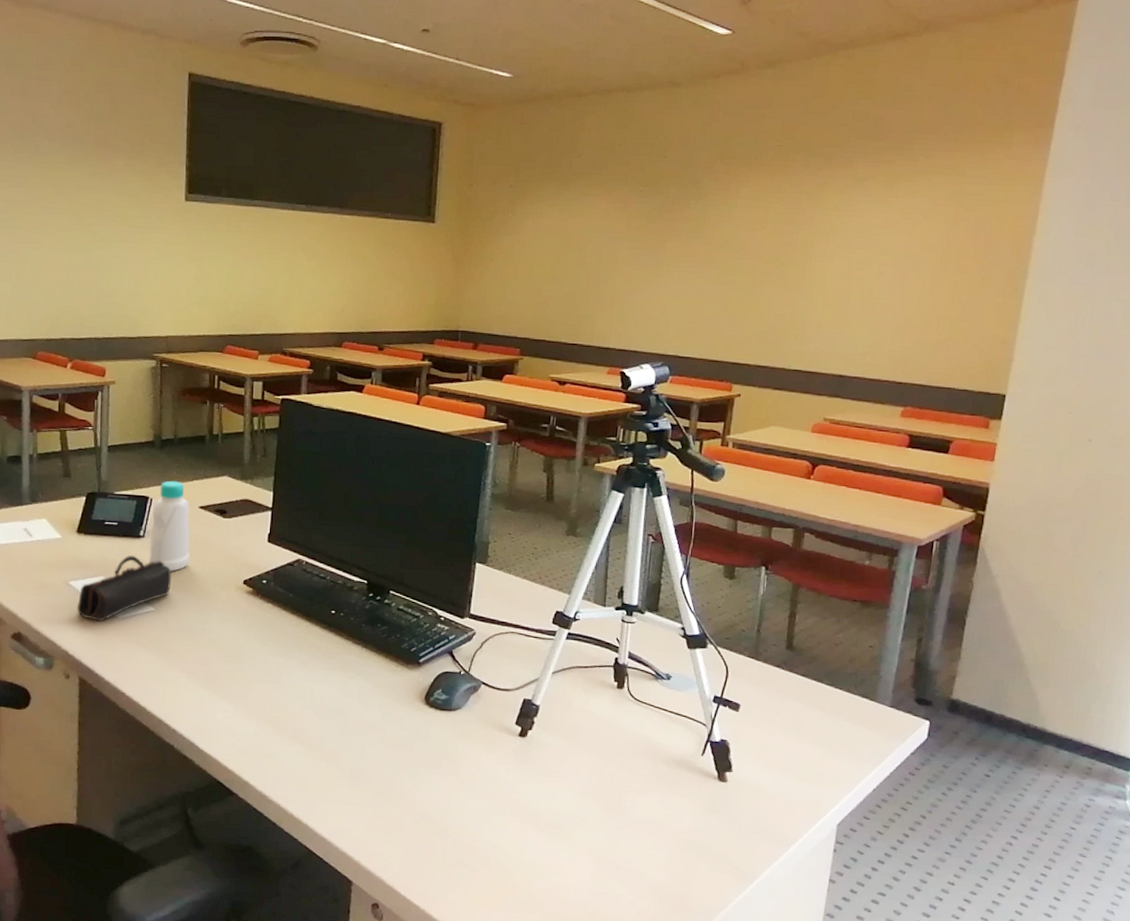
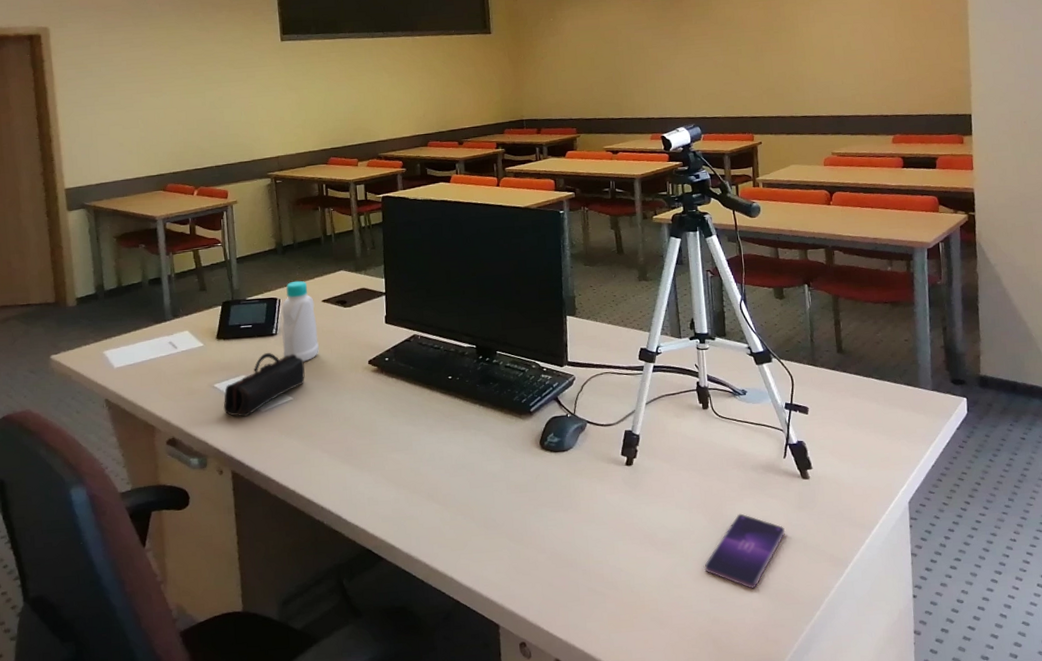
smartphone: none [590,807,689,888] -> present [704,513,786,589]

